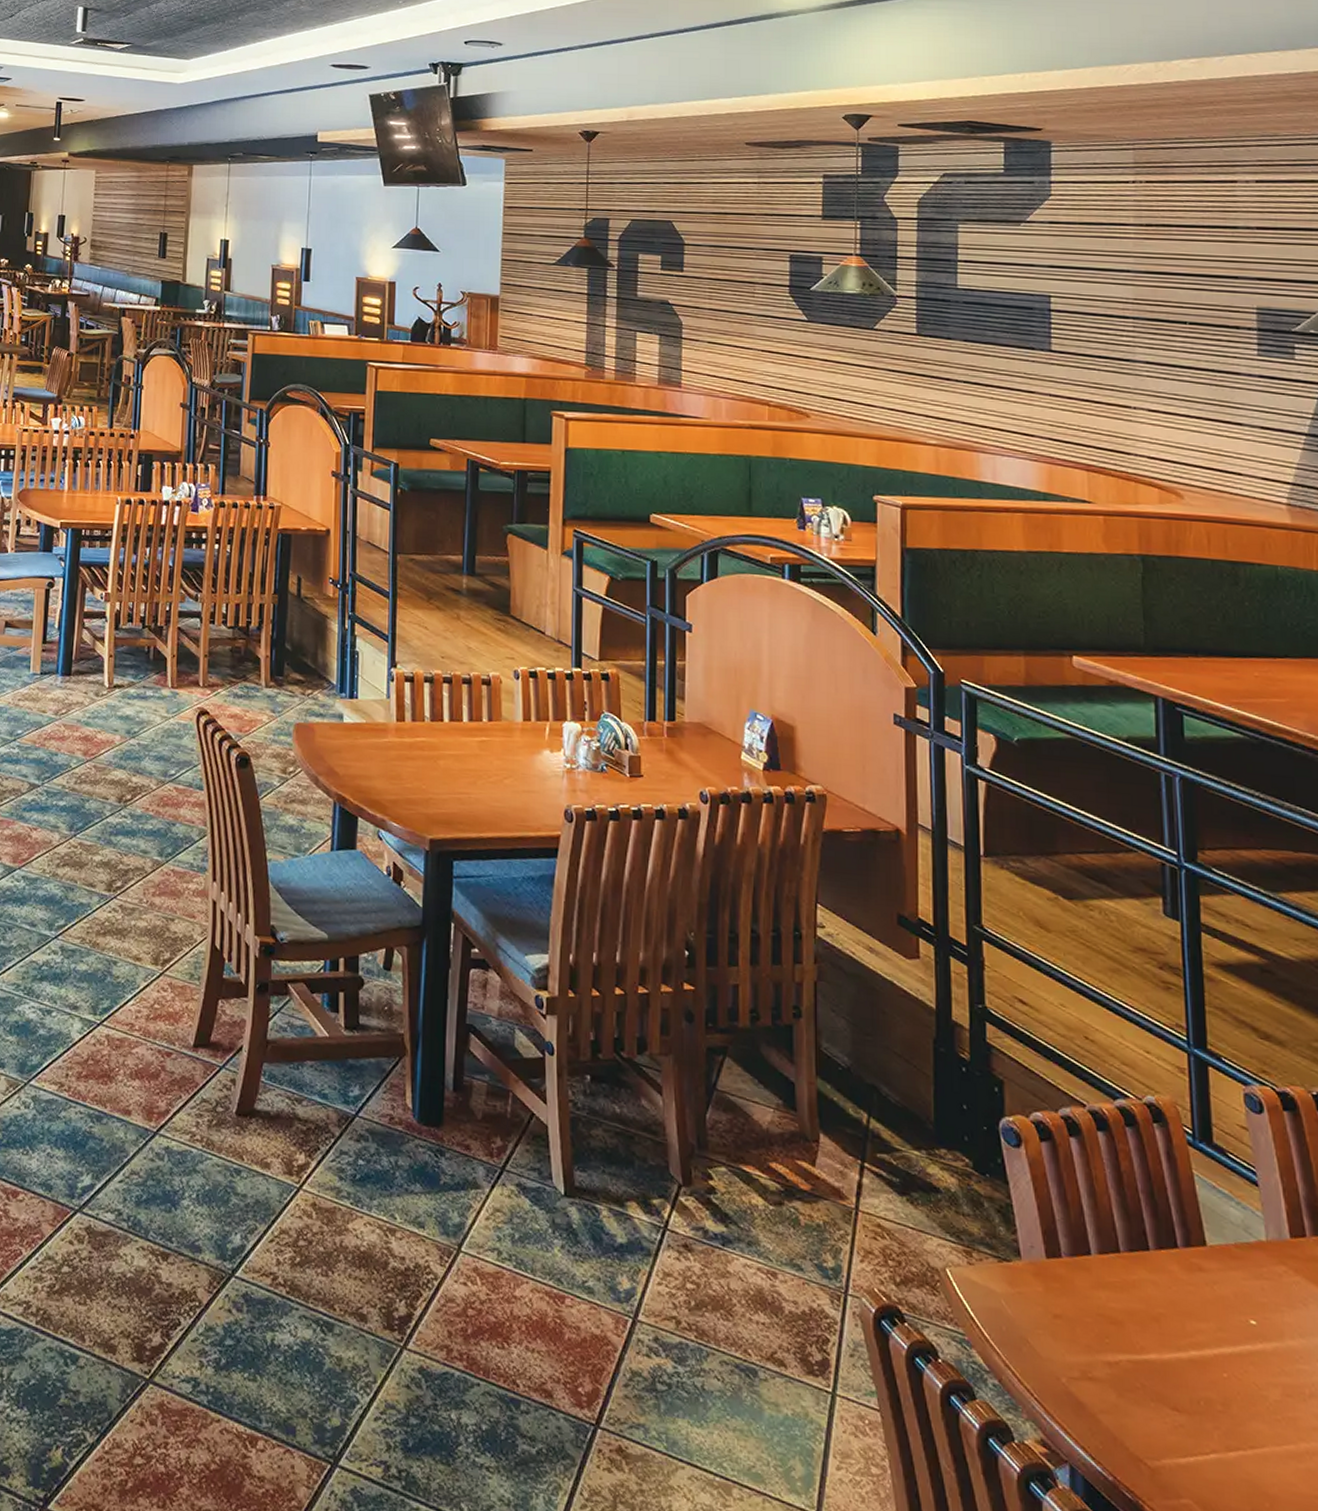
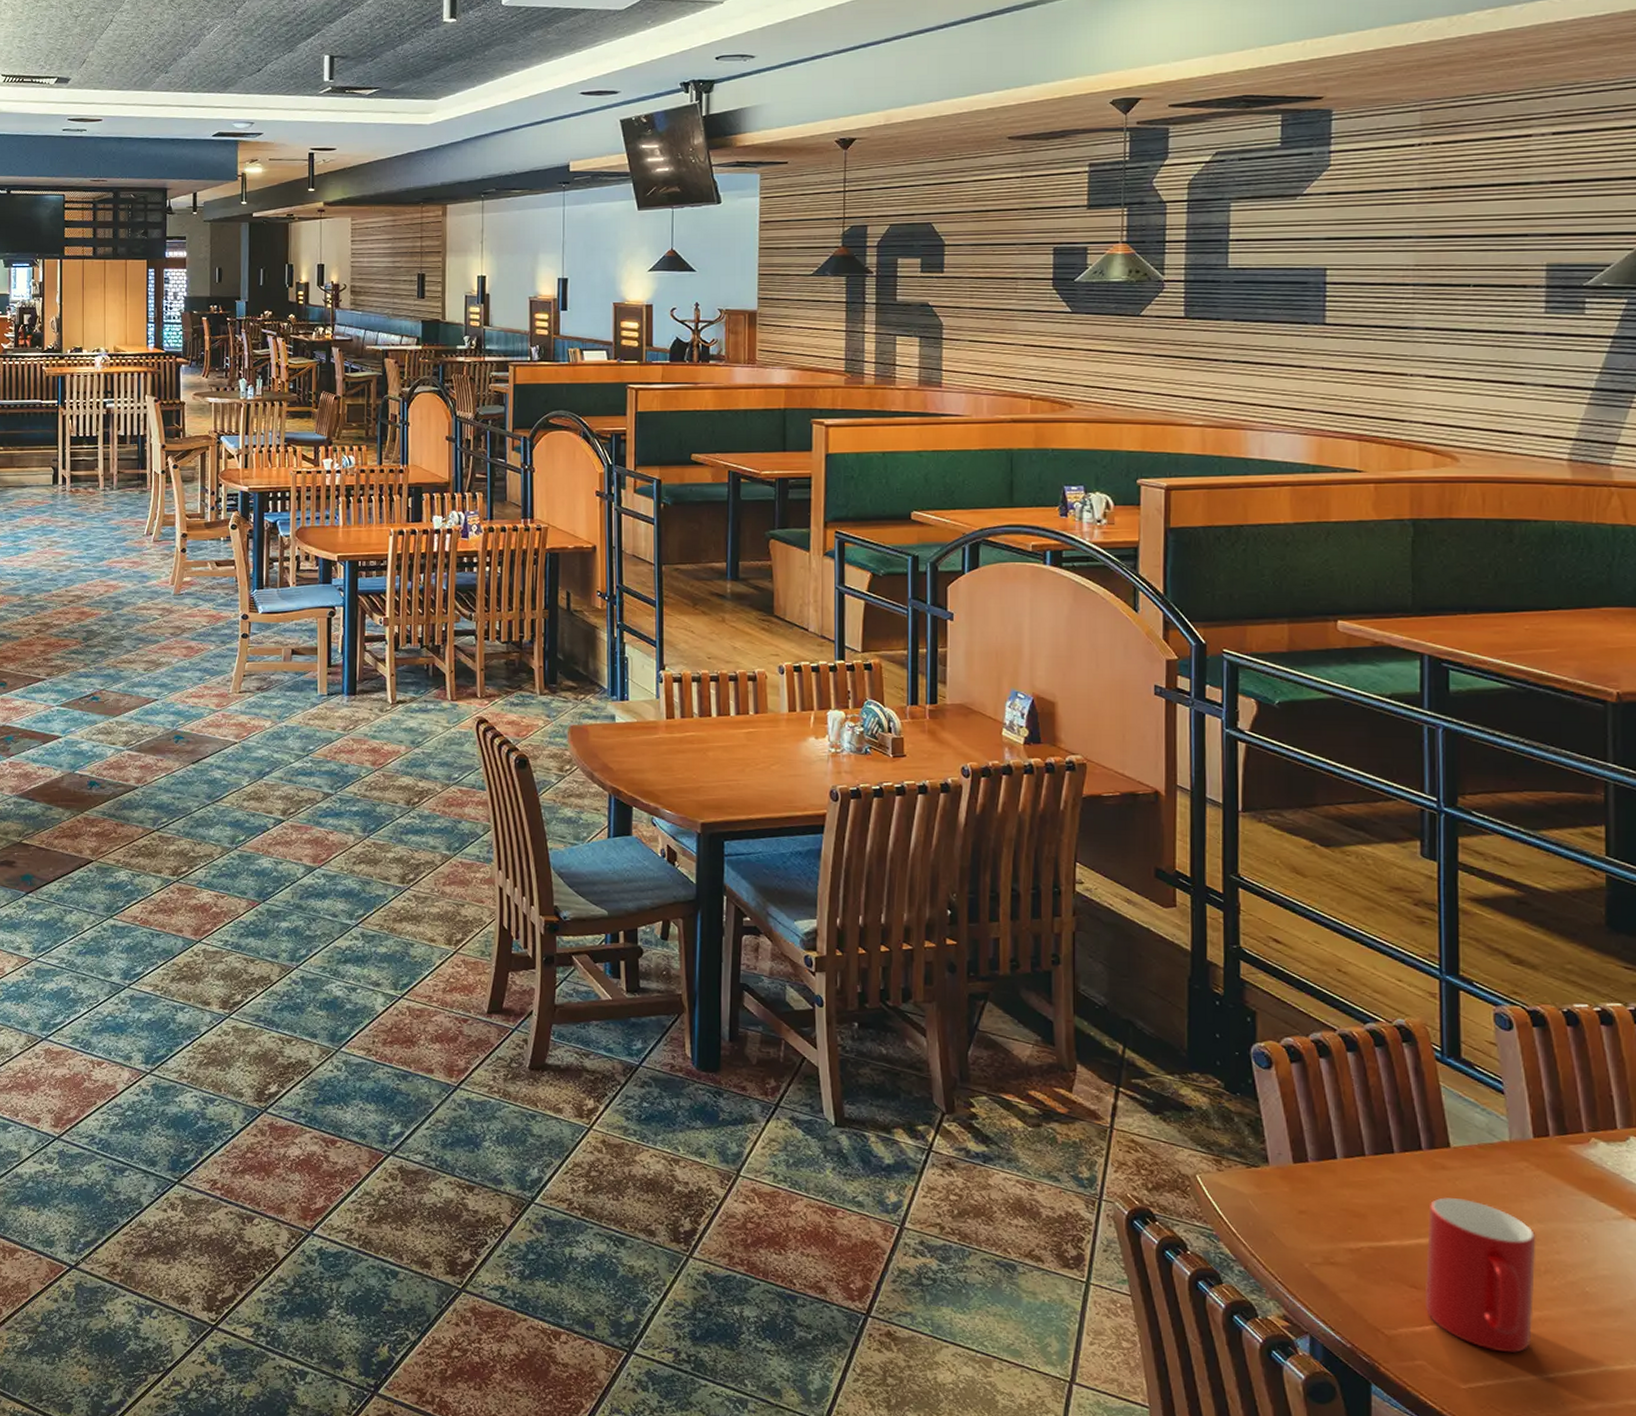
cup: none [1187,1304,1301,1492] -> present [1424,1197,1536,1353]

